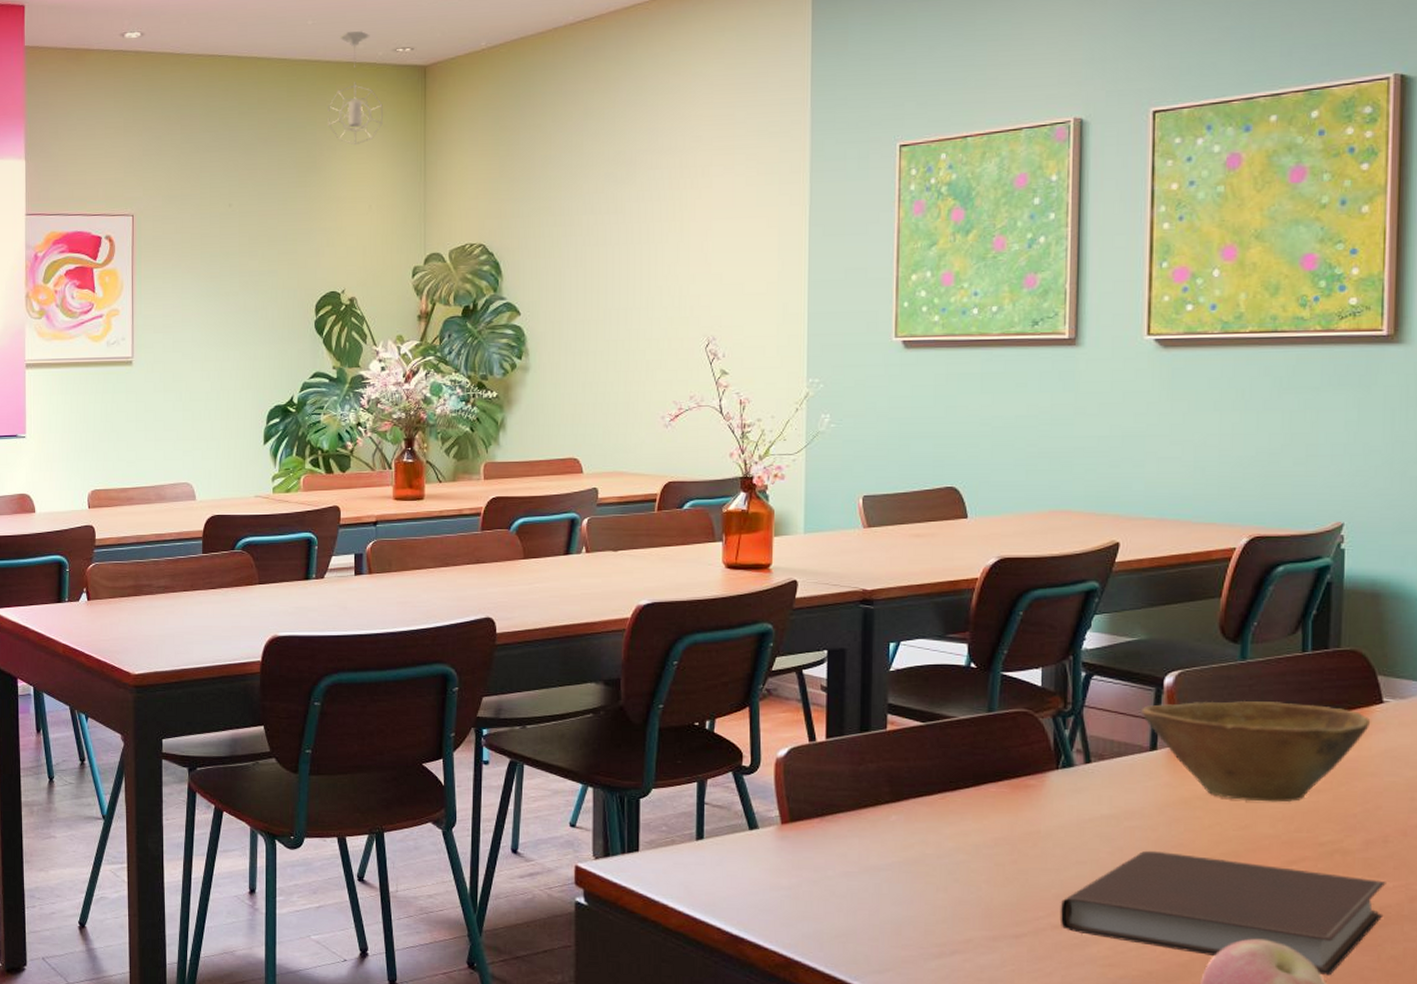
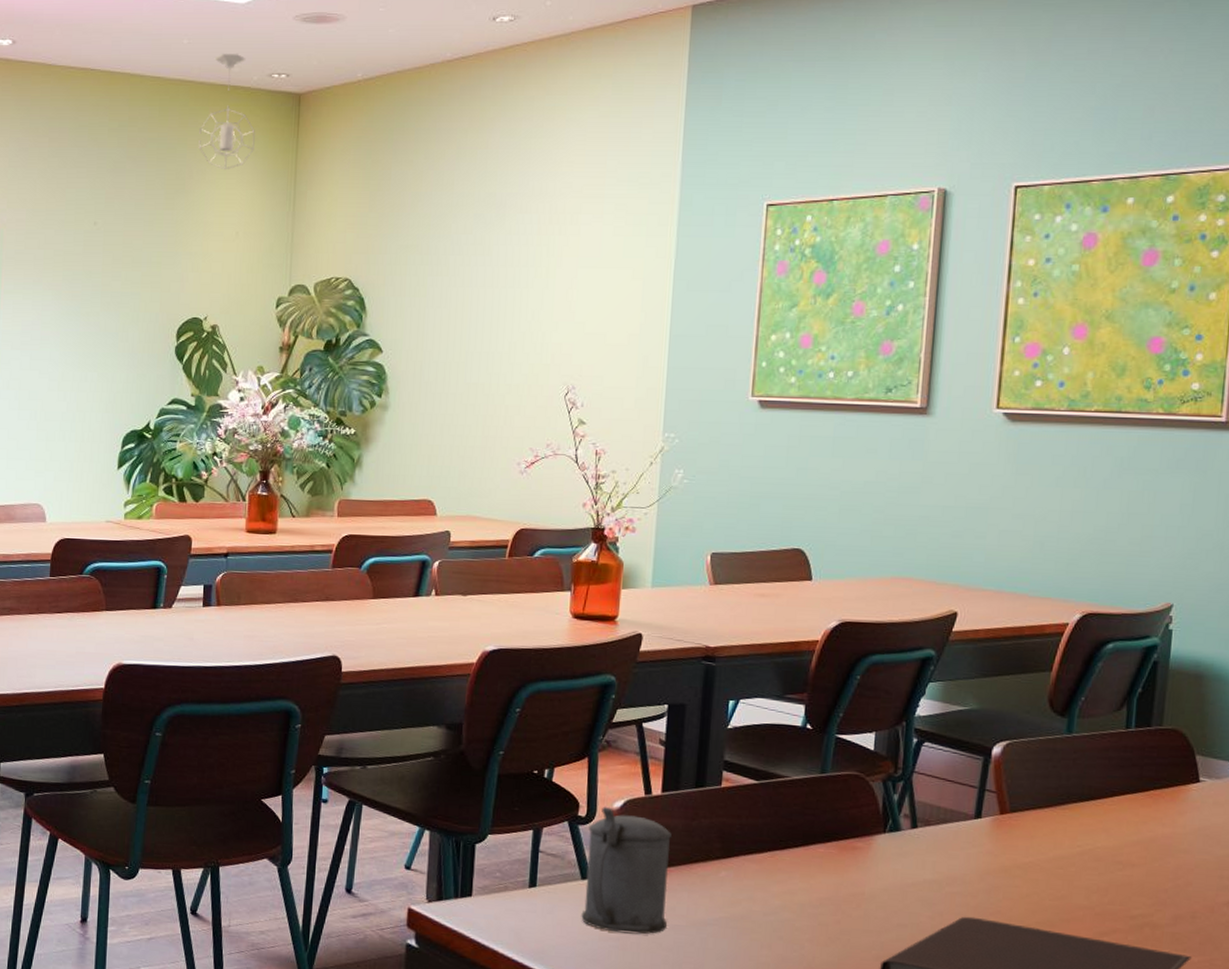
beer stein: none [751,755,838,883] -> present [581,806,672,935]
bowl: present [1141,700,1371,803] -> none [969,772,1187,876]

